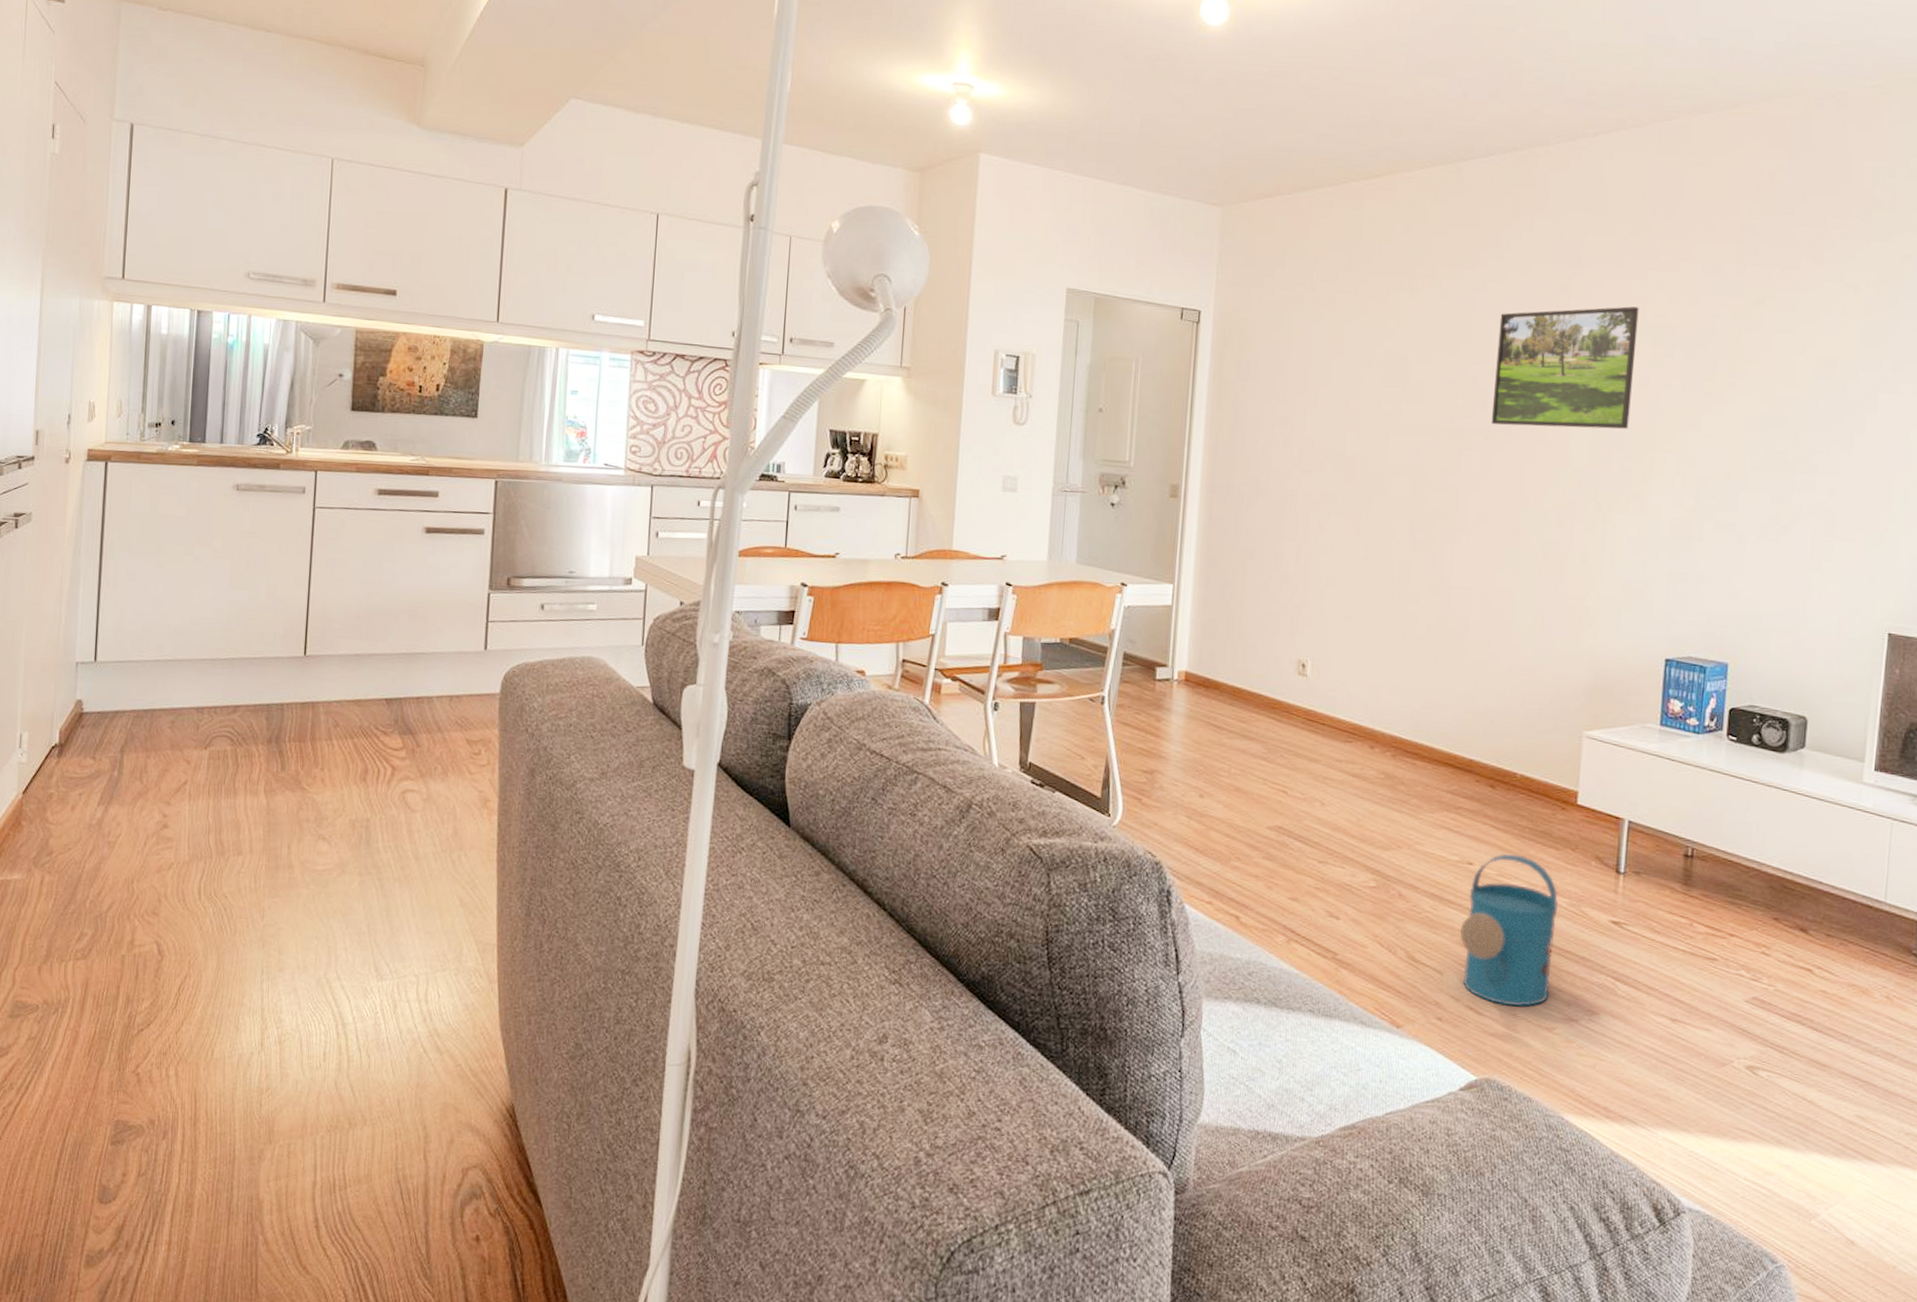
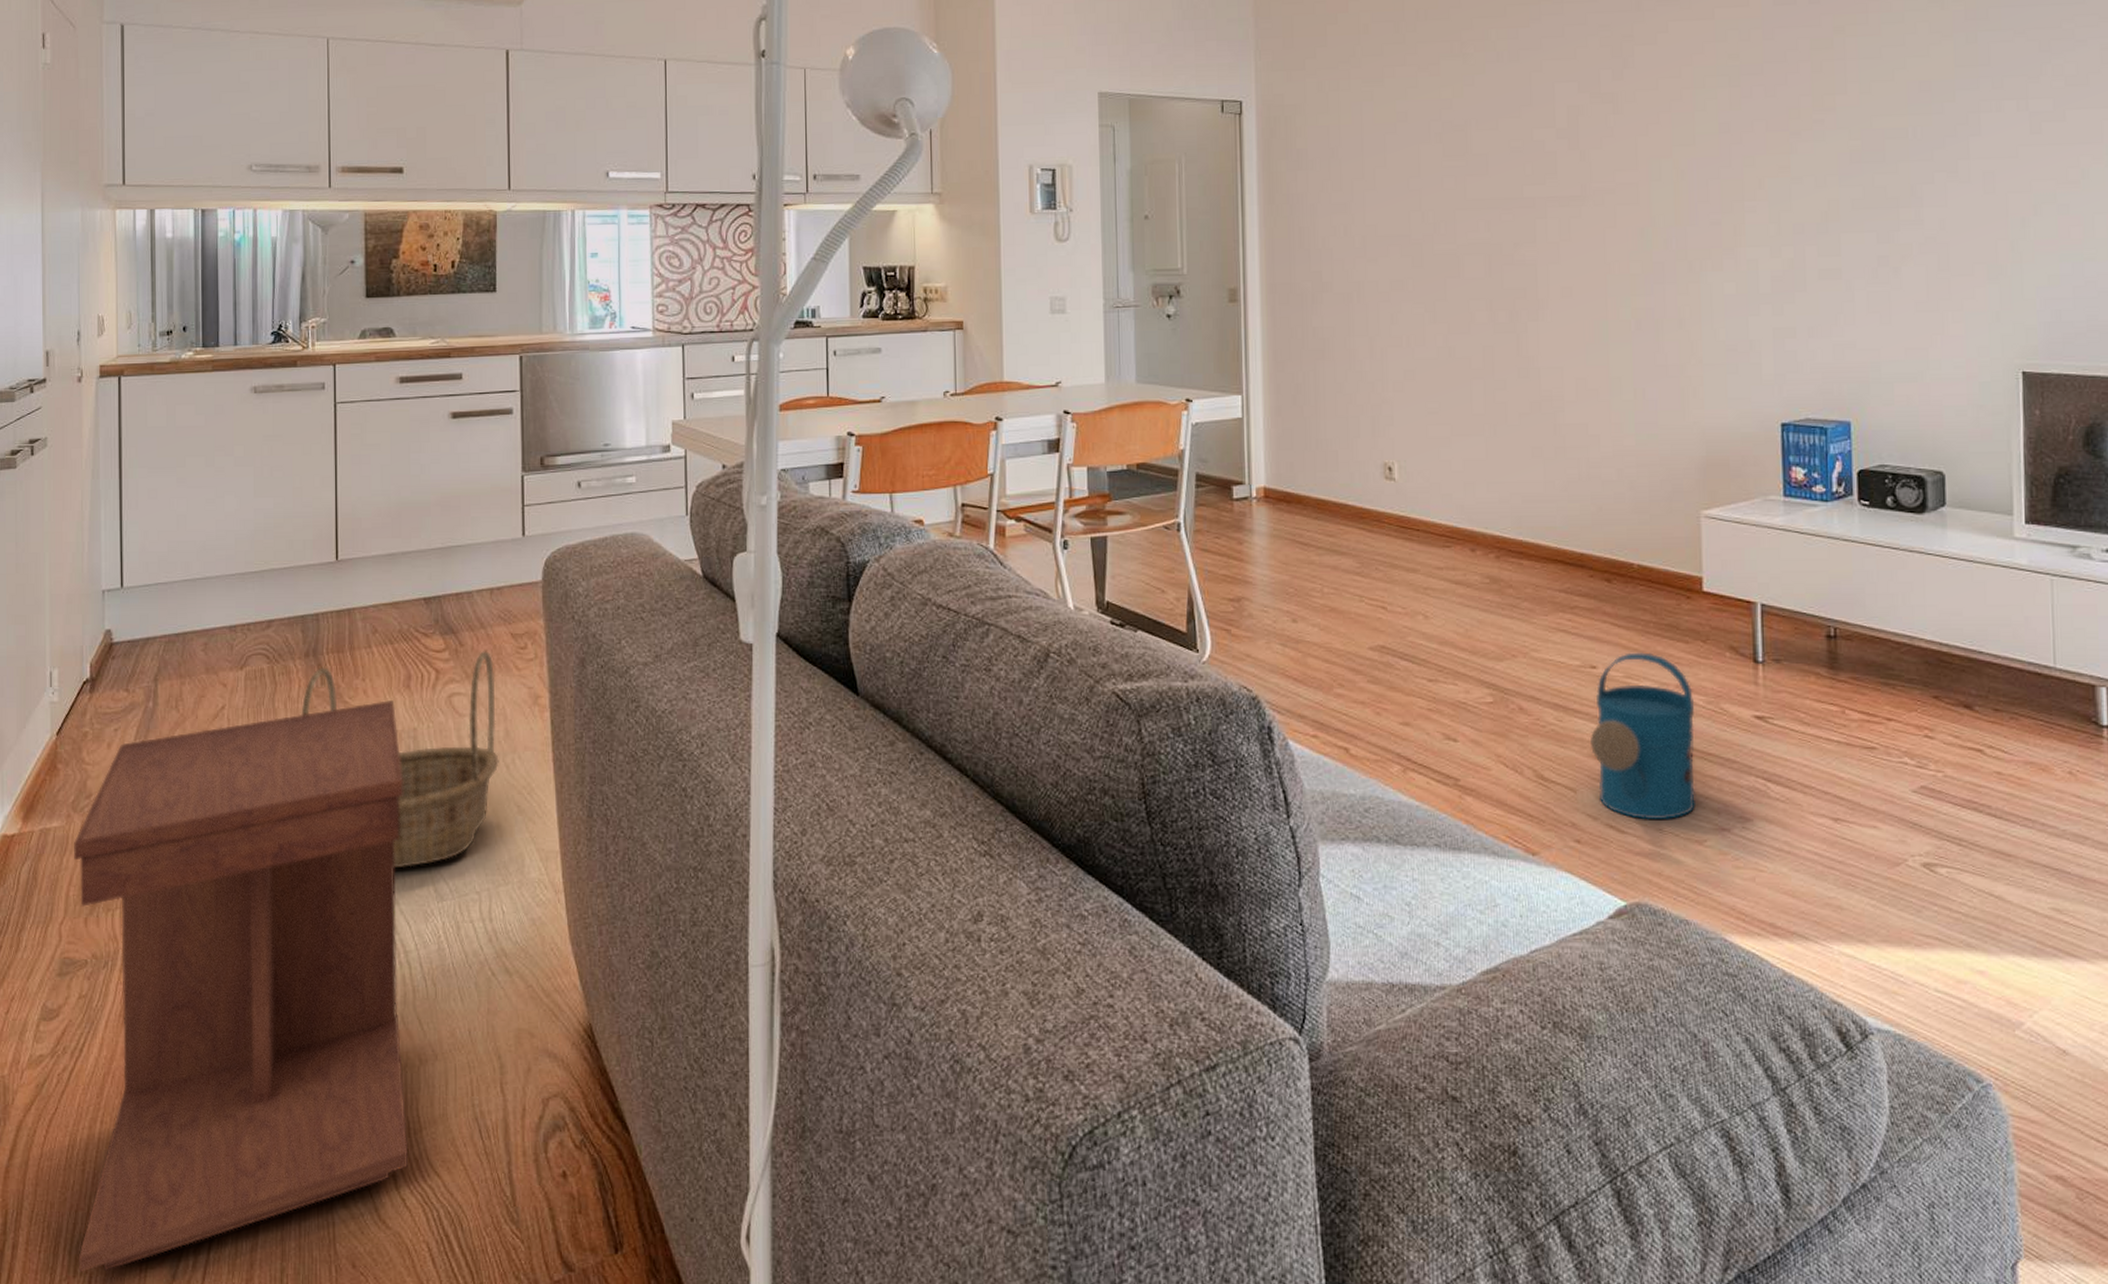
side table: none [12,790,353,1291] -> present [74,700,408,1273]
basket: none [260,753,448,948] -> present [301,651,499,870]
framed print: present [1491,306,1639,429] -> none [1561,49,1713,190]

